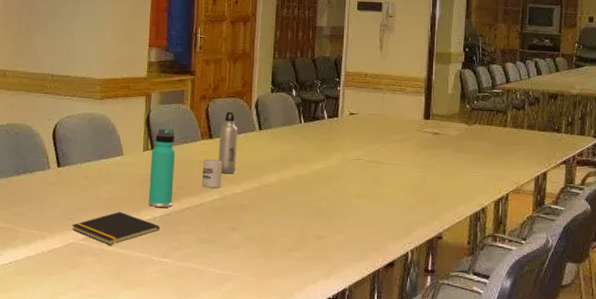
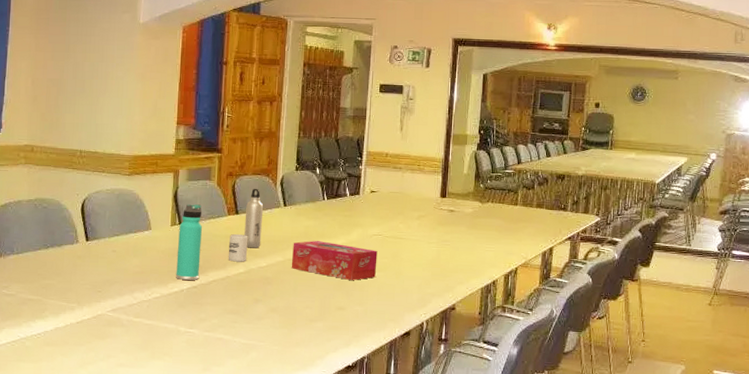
notepad: present [72,211,160,245] -> none [100,284,187,316]
tissue box: none [267,166,358,207] -> present [291,241,378,280]

